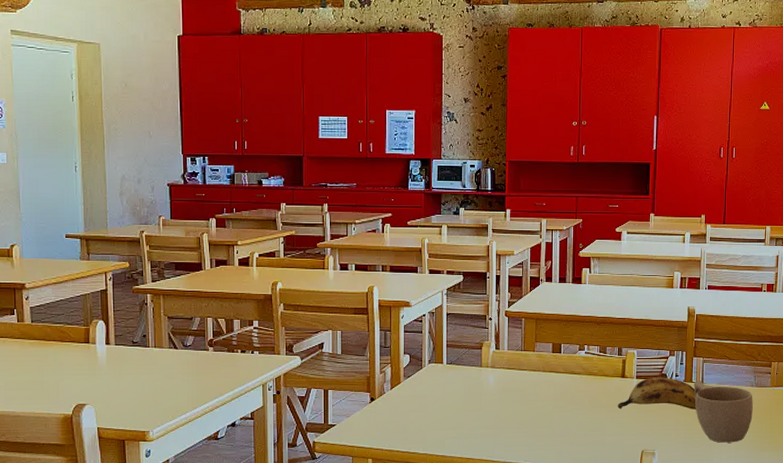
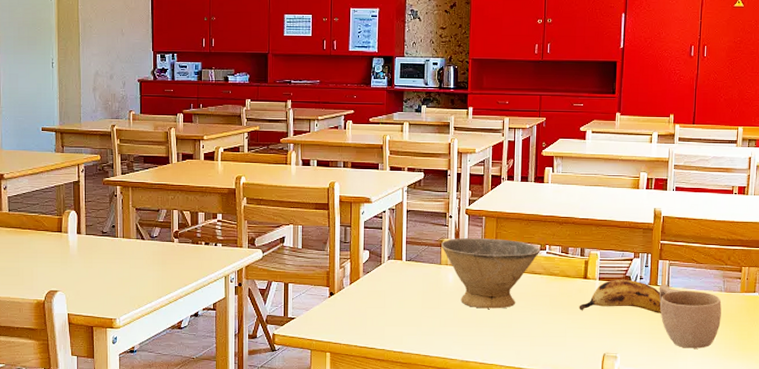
bowl: none [482,339,579,410] -> present [441,237,541,309]

